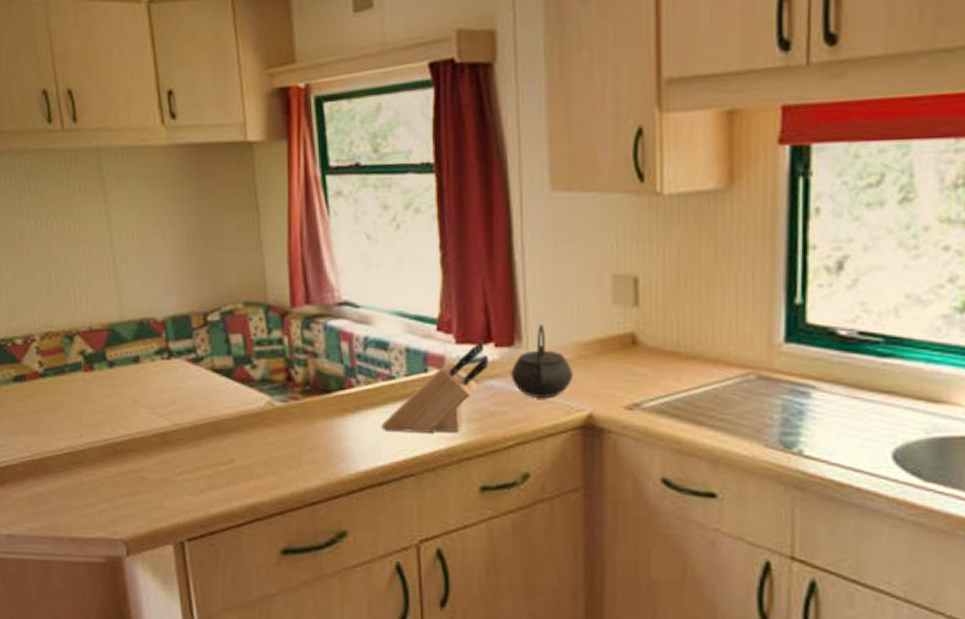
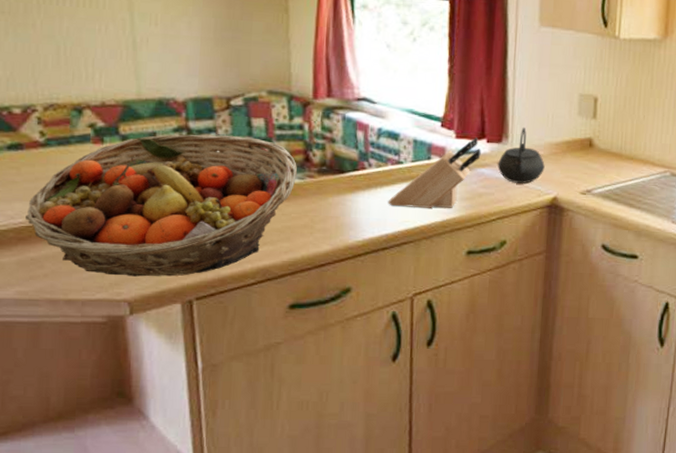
fruit basket: none [32,355,280,515] -> present [26,134,298,277]

